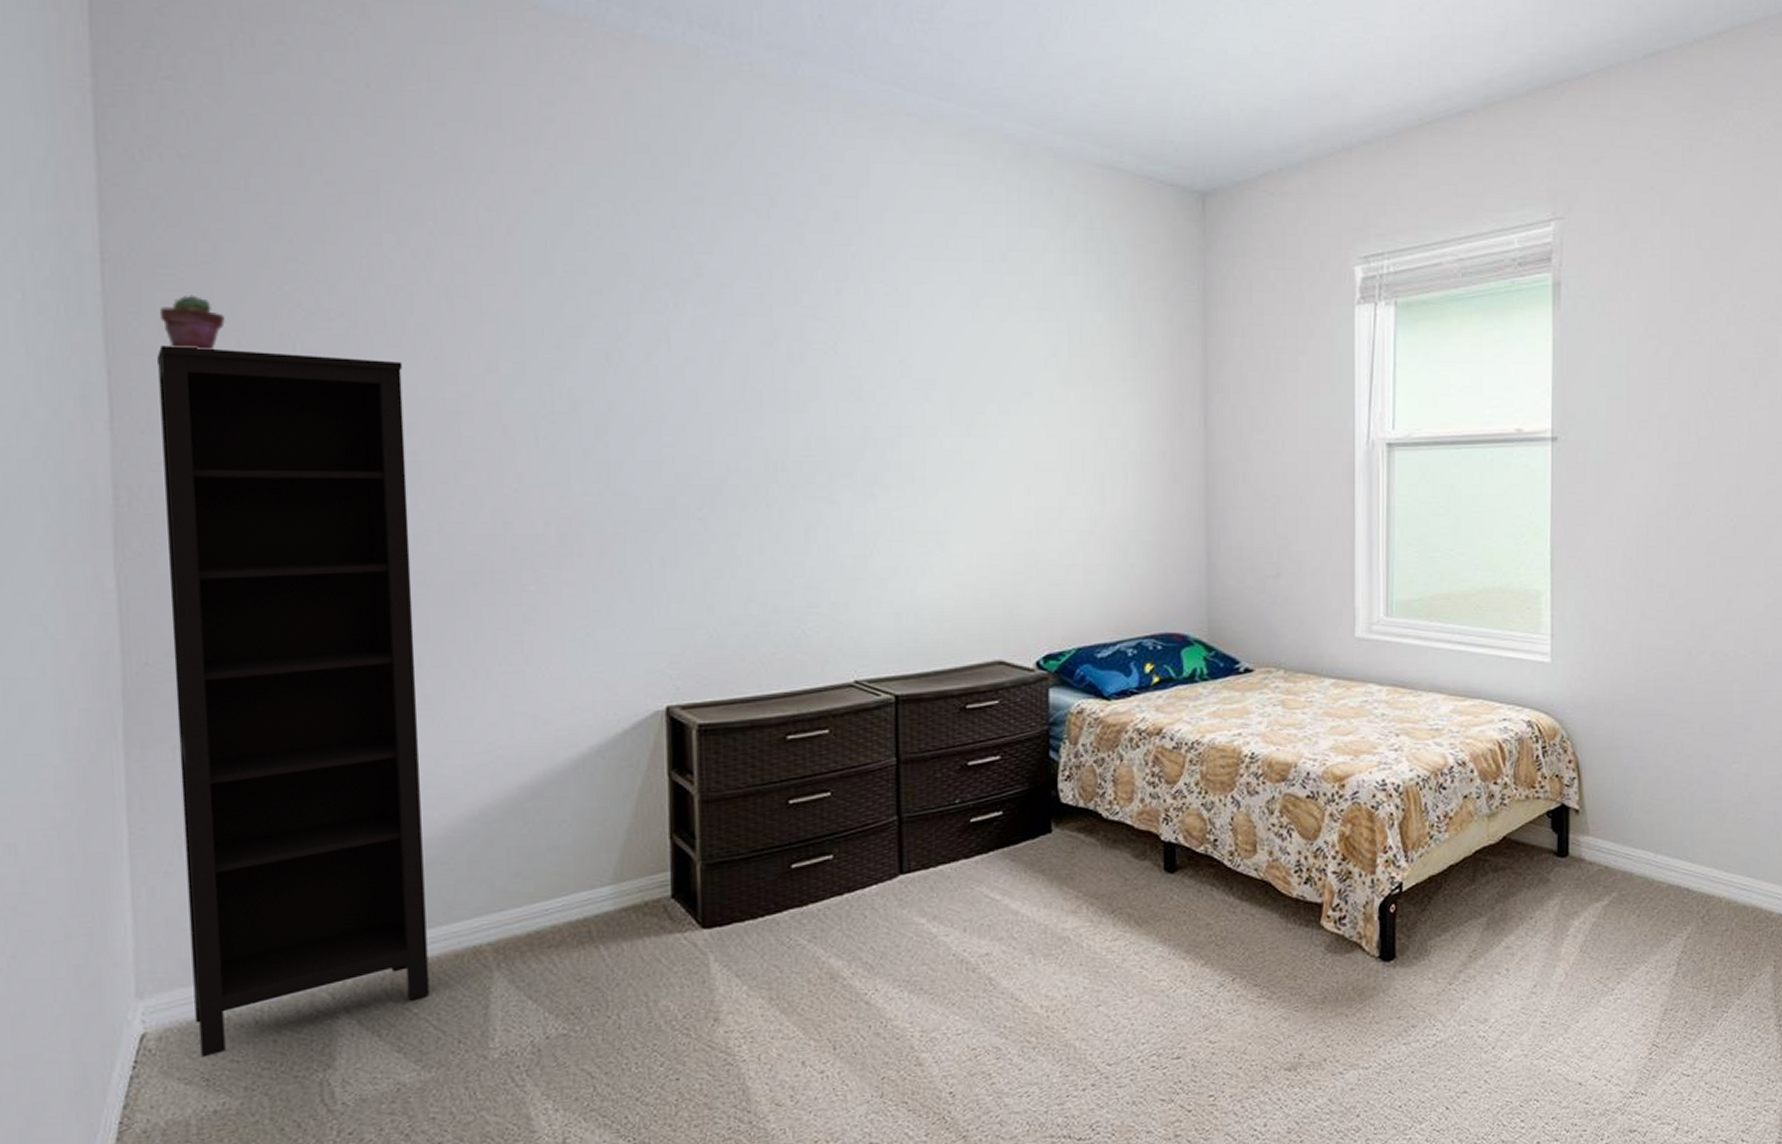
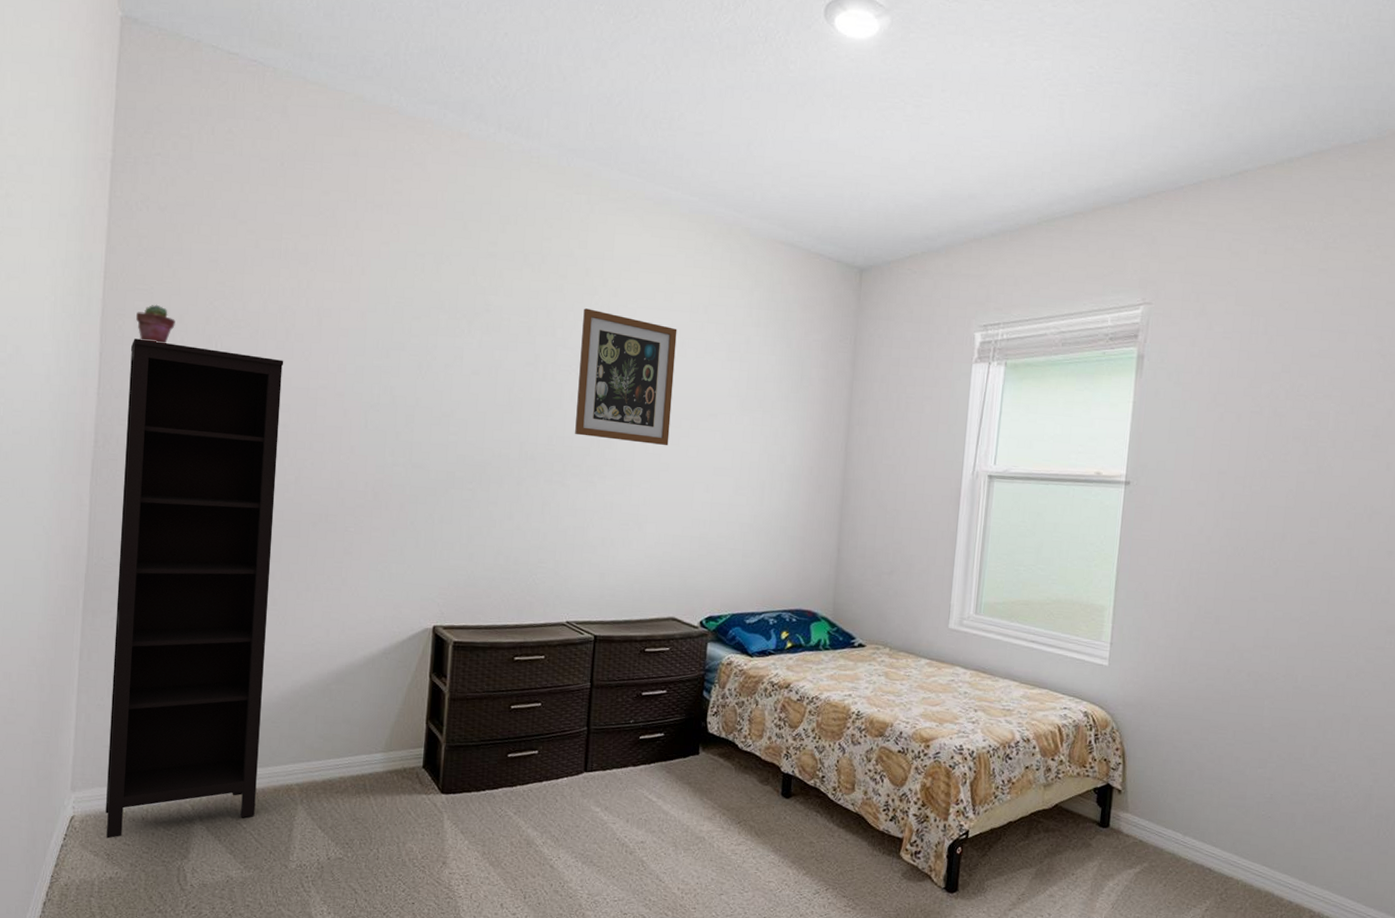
wall art: none [836,264,971,439] -> present [575,308,677,446]

